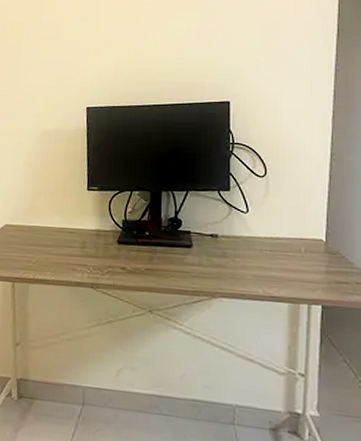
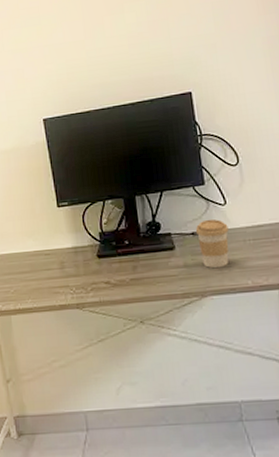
coffee cup: none [214,224,247,273] -> present [195,219,229,269]

